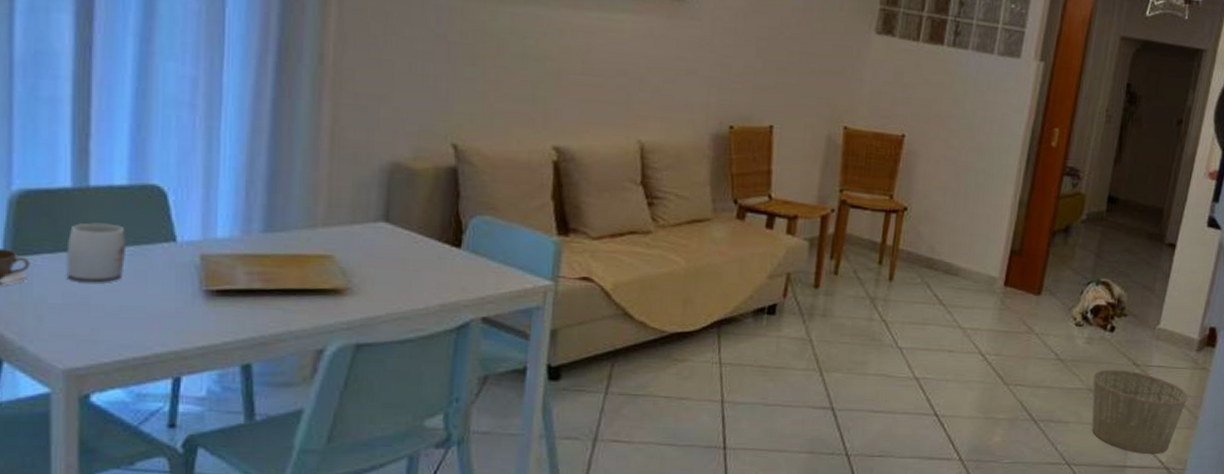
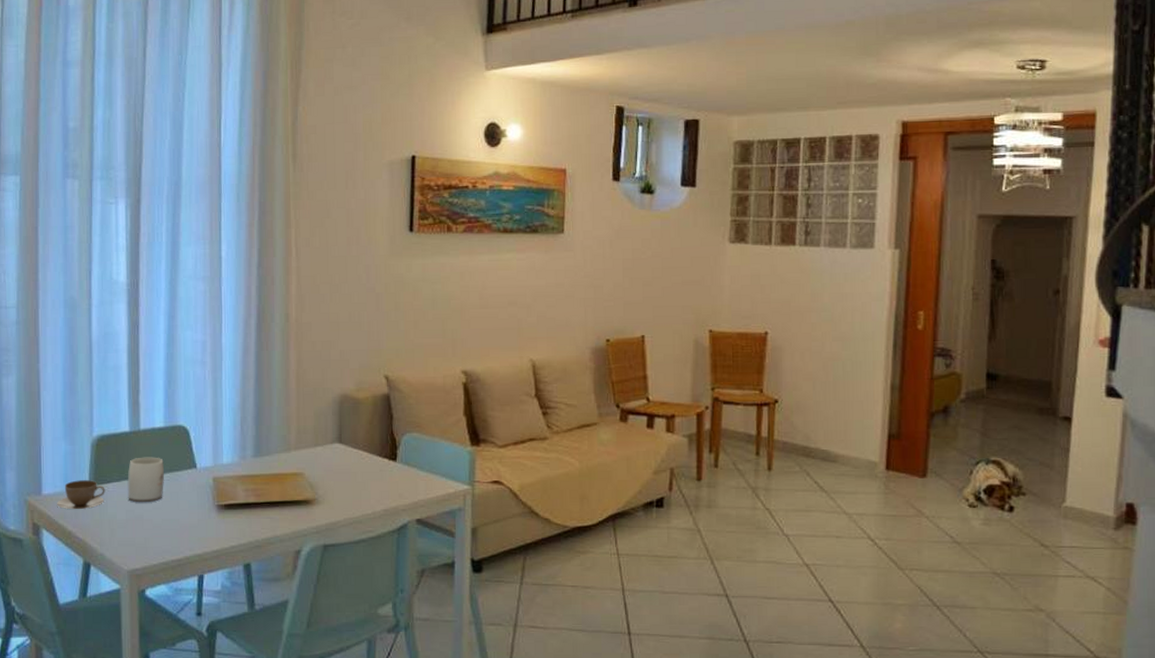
basket: present [1091,368,1189,454] -> none [996,550,1113,641]

